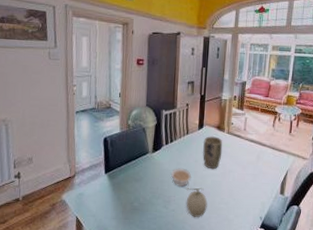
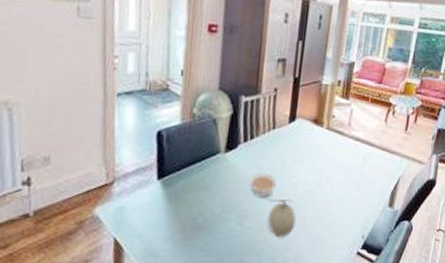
plant pot: present [203,136,223,170] -> none [293,132,320,176]

